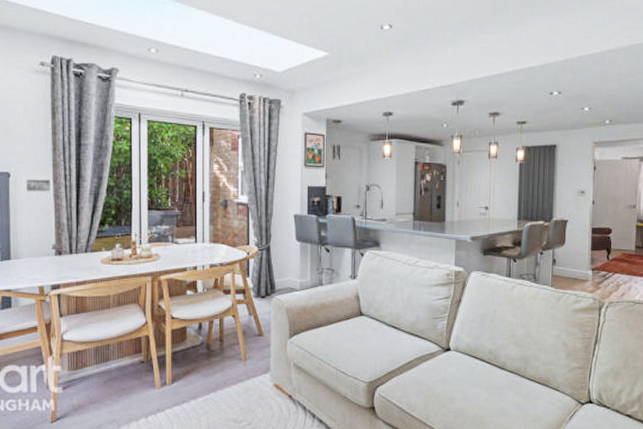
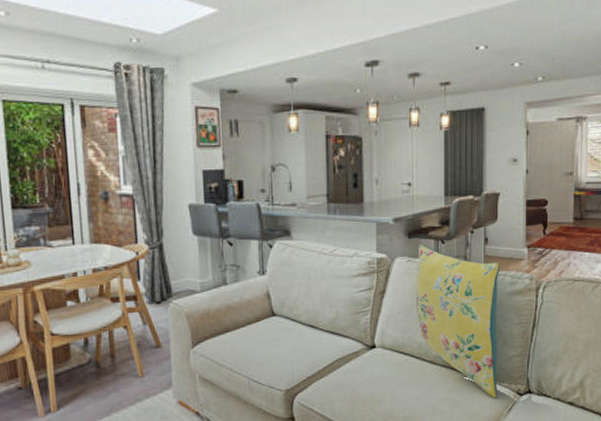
pillow: none [488,261,566,405] -> present [416,244,500,398]

